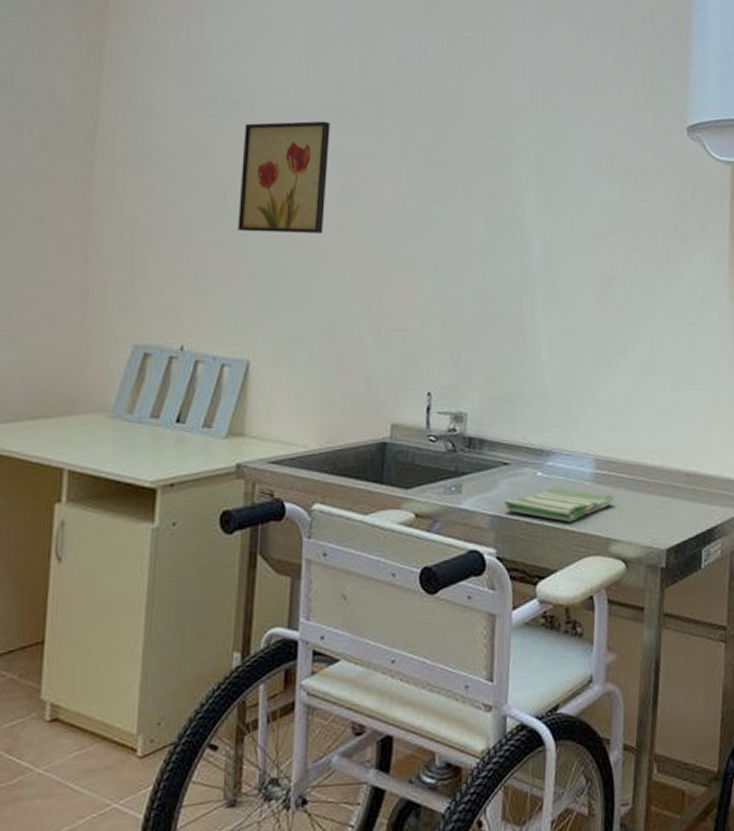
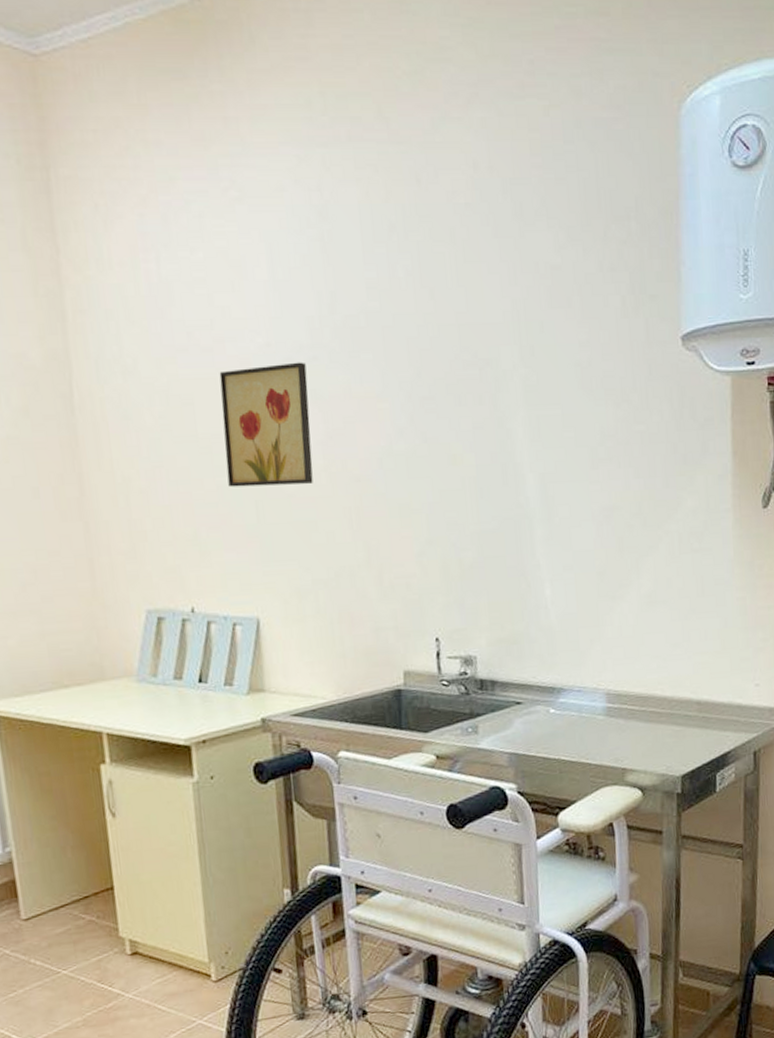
dish towel: present [503,488,615,522] -> none [519,723,628,755]

